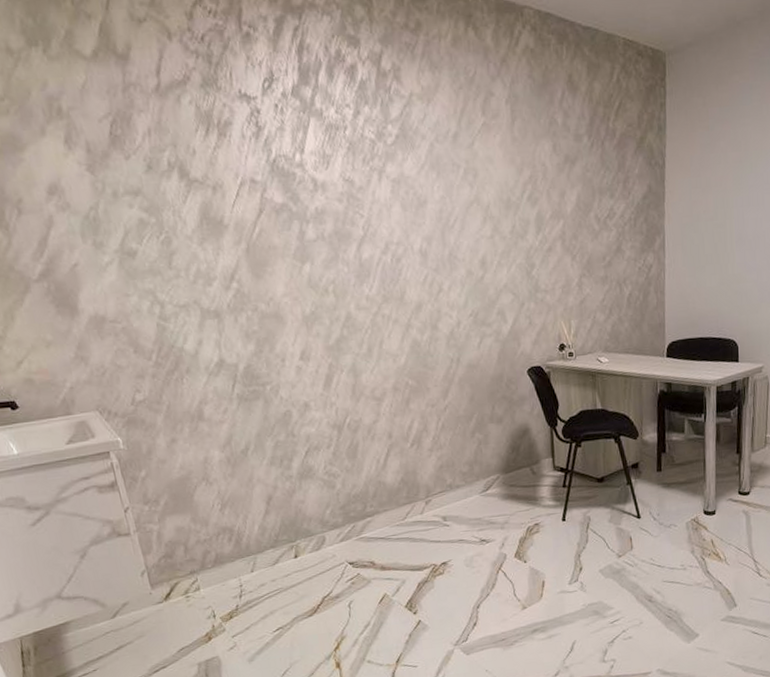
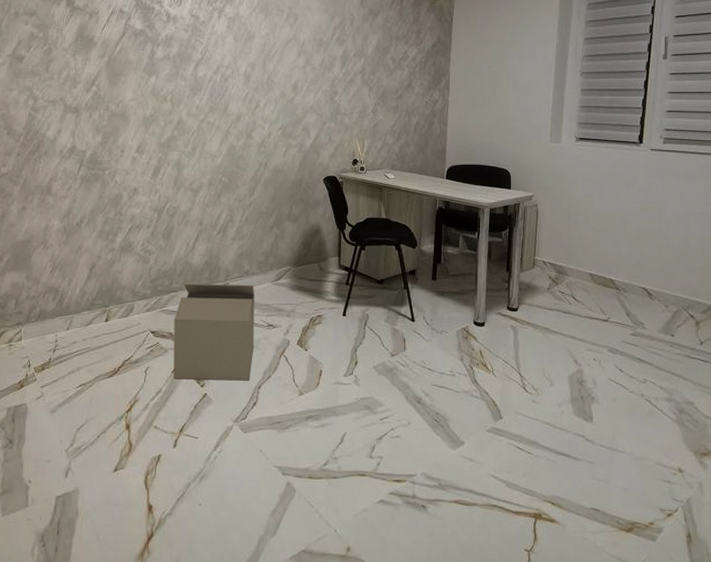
cardboard box: none [373,499,468,610] -> present [174,284,254,381]

